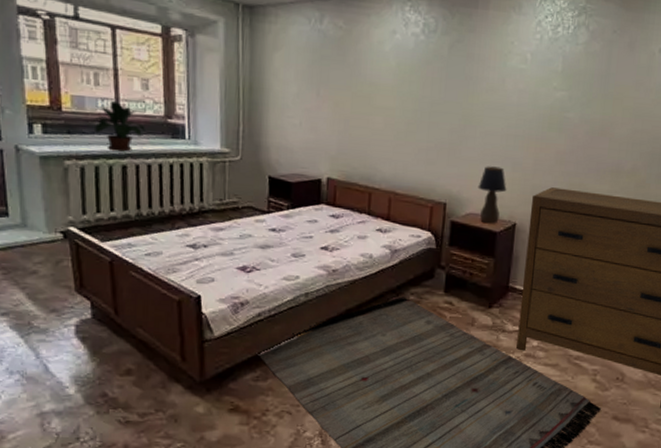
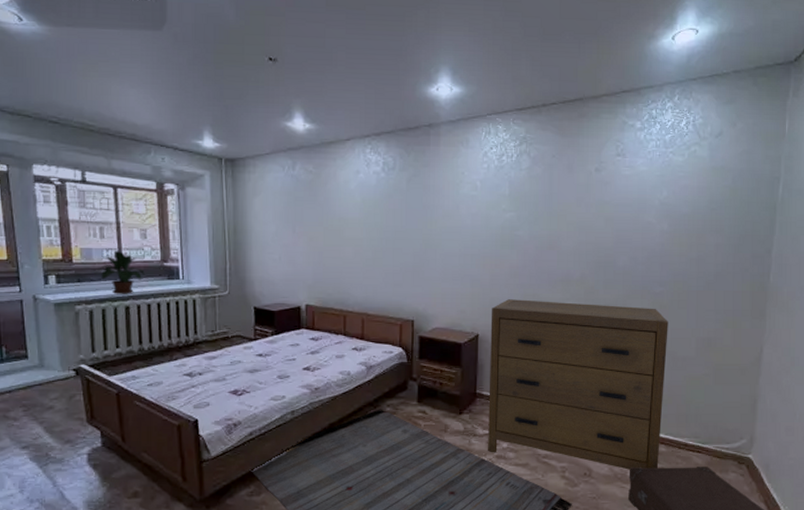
table lamp: present [477,166,507,224] -> none [441,284,468,337]

